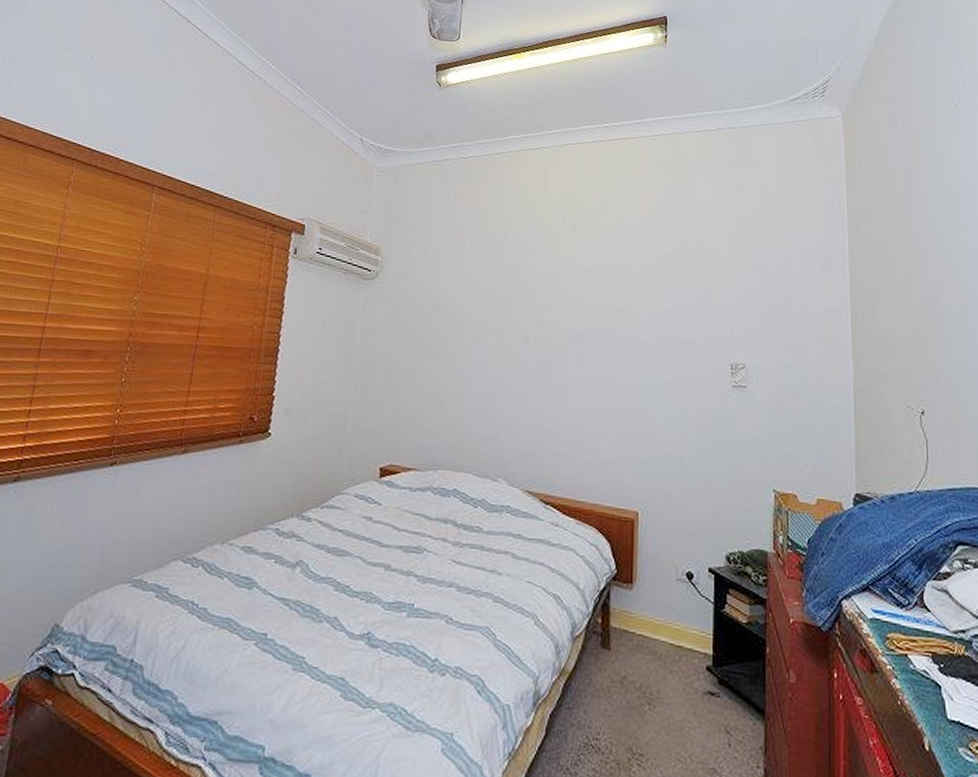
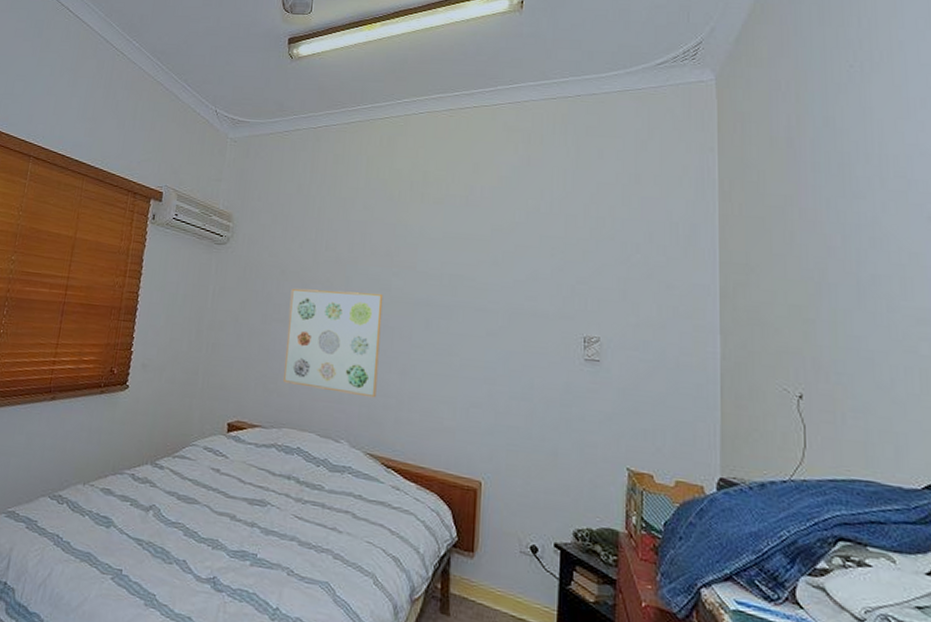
wall art: none [438,323,538,434] -> present [283,288,384,398]

